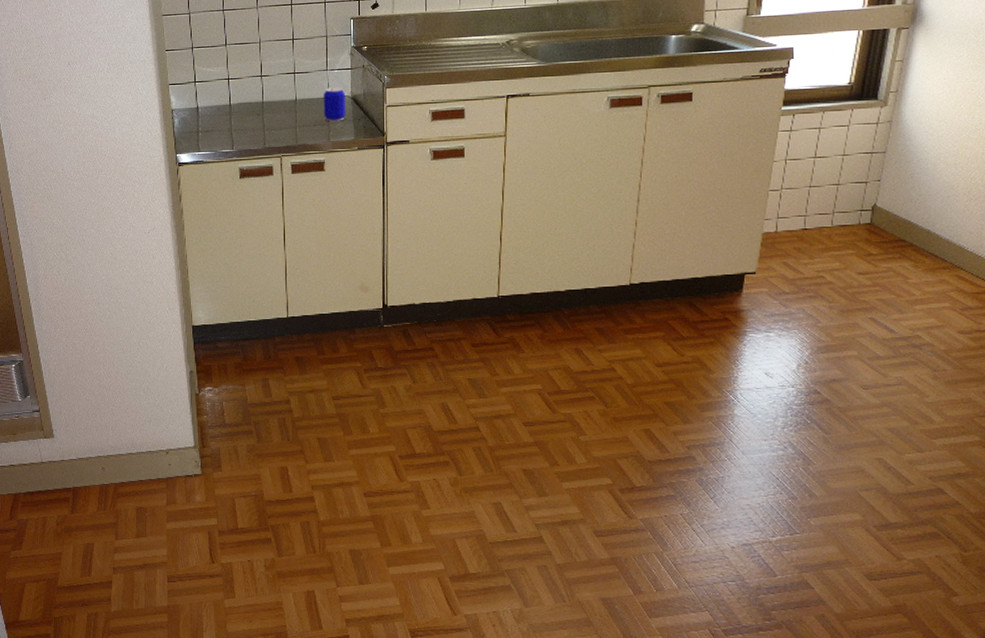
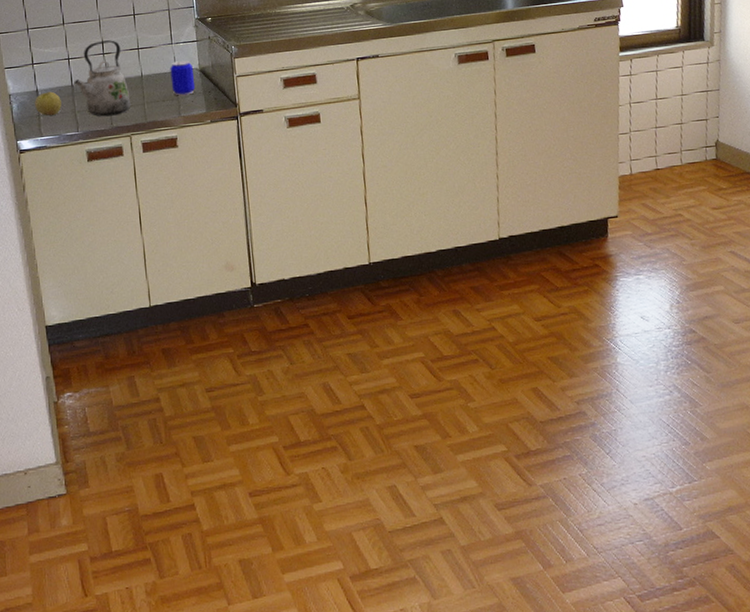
apple: none [195,109,219,133] -> present [35,91,62,116]
kettle: none [232,63,284,137] -> present [74,40,131,117]

